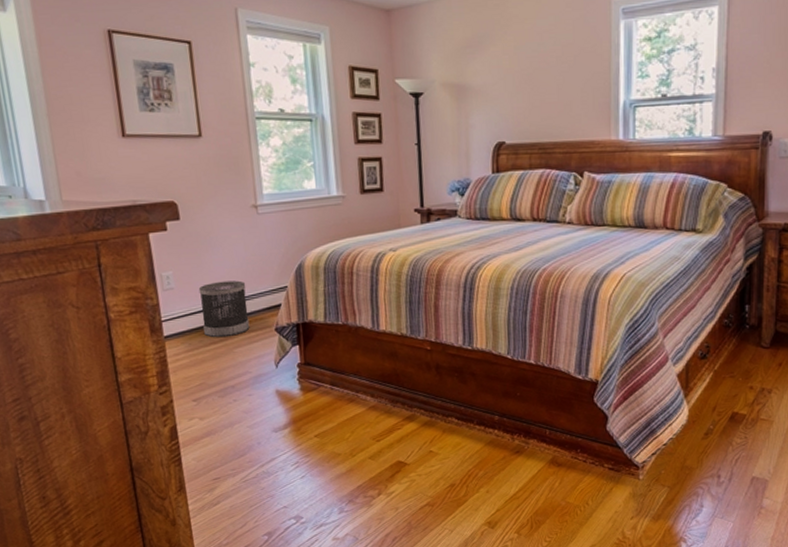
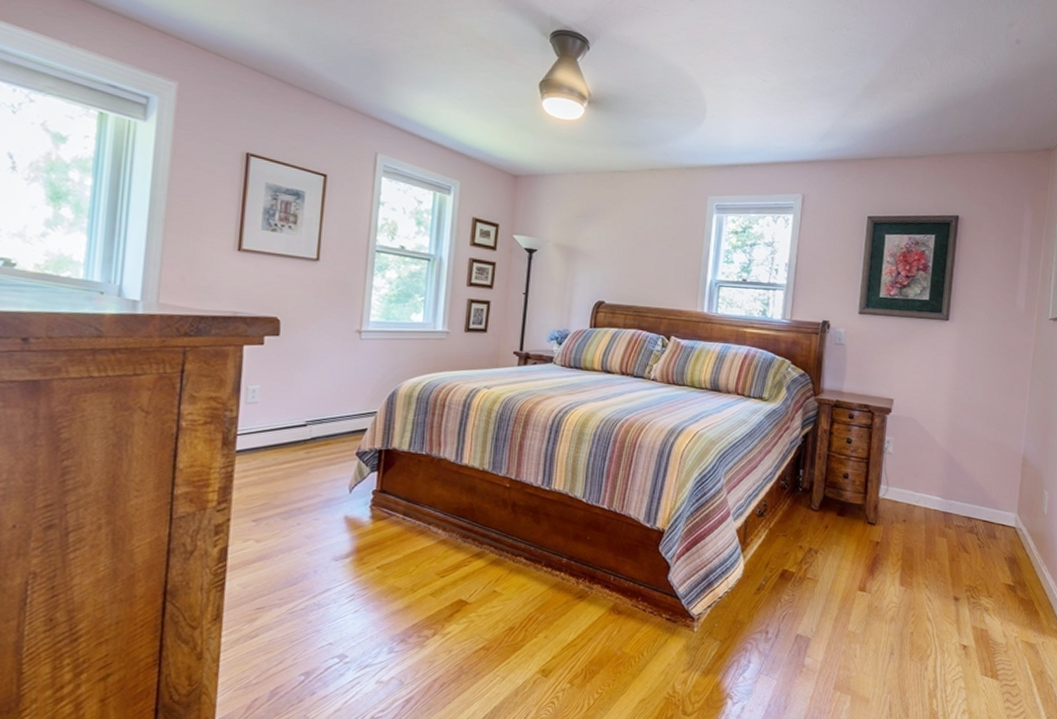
wastebasket: present [198,280,250,338] -> none [279,400,335,457]

